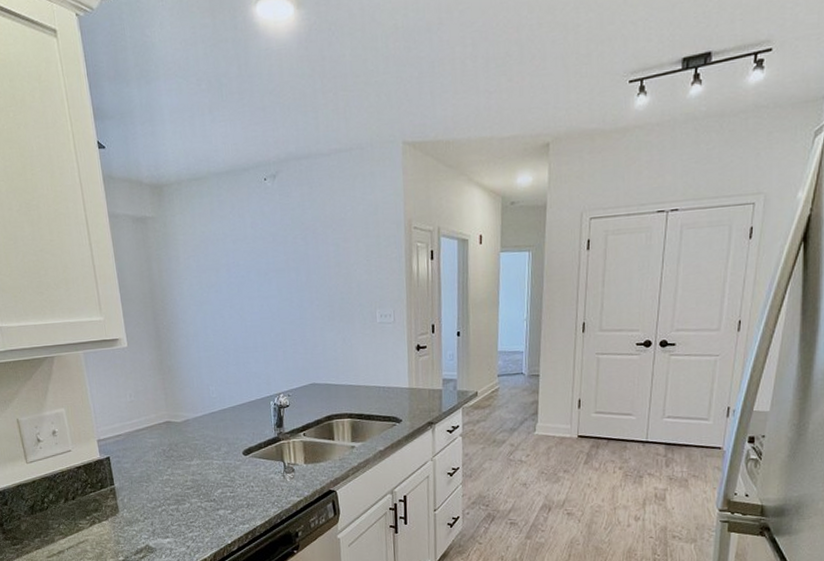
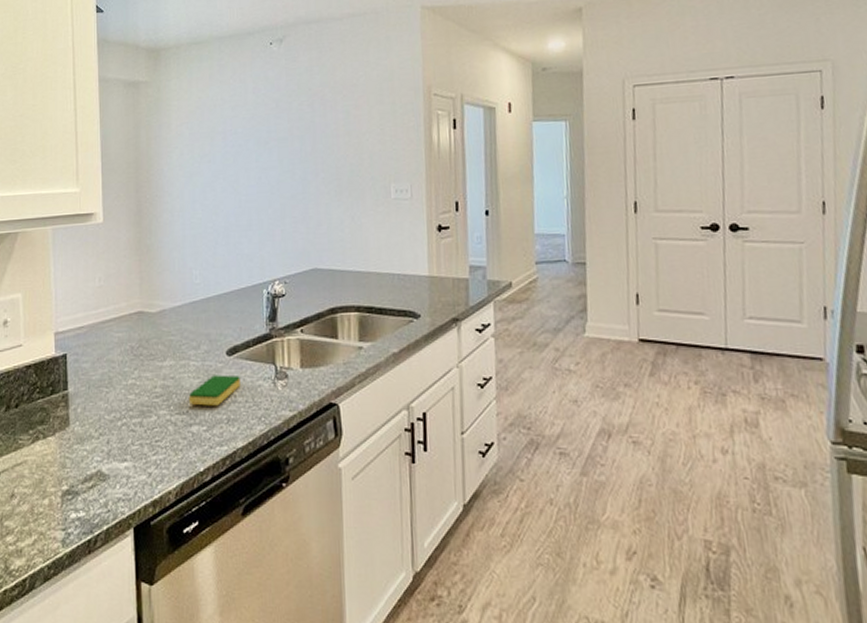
dish sponge: none [214,470,256,495] -> present [188,374,241,406]

